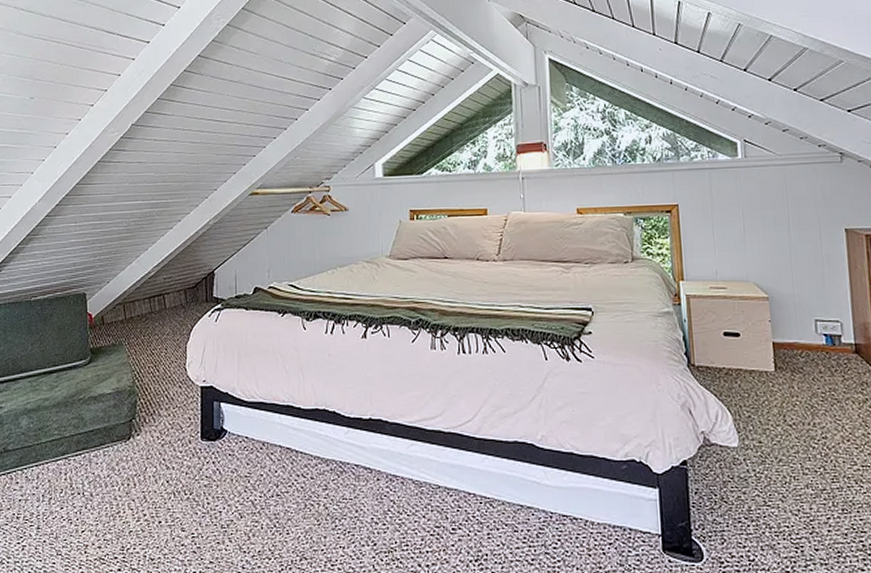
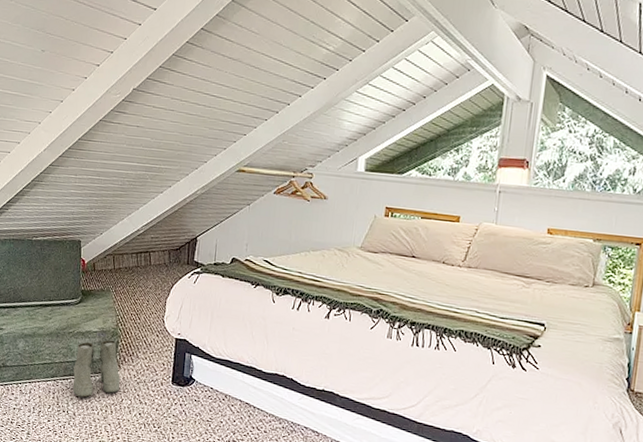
boots: none [87,400,143,473] -> present [73,339,121,398]

